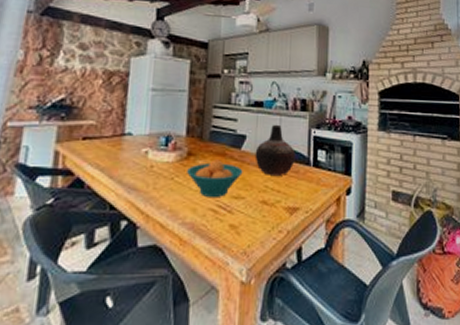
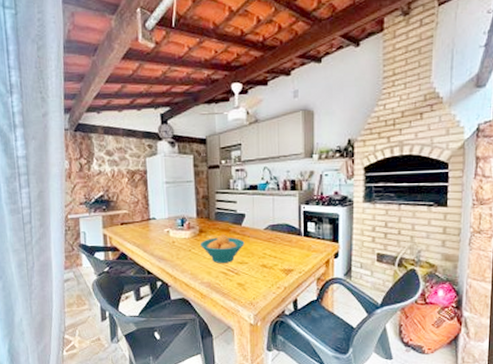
vase: present [254,124,296,175] -> none [253,203,288,245]

